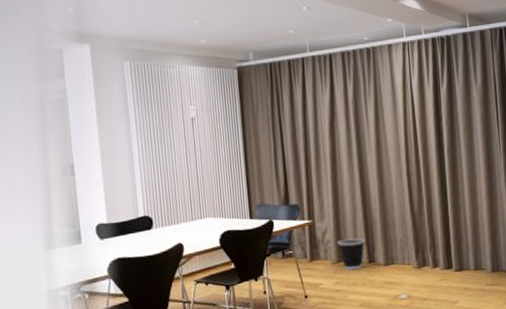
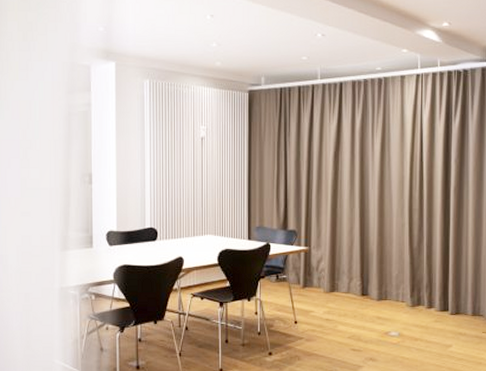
wastebasket: present [337,237,366,270] -> none [331,269,360,301]

